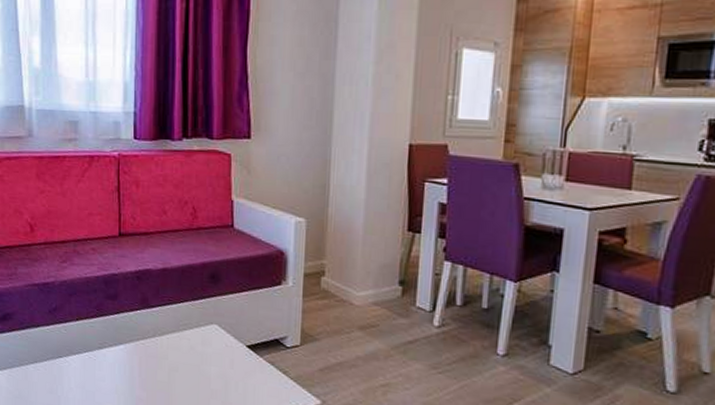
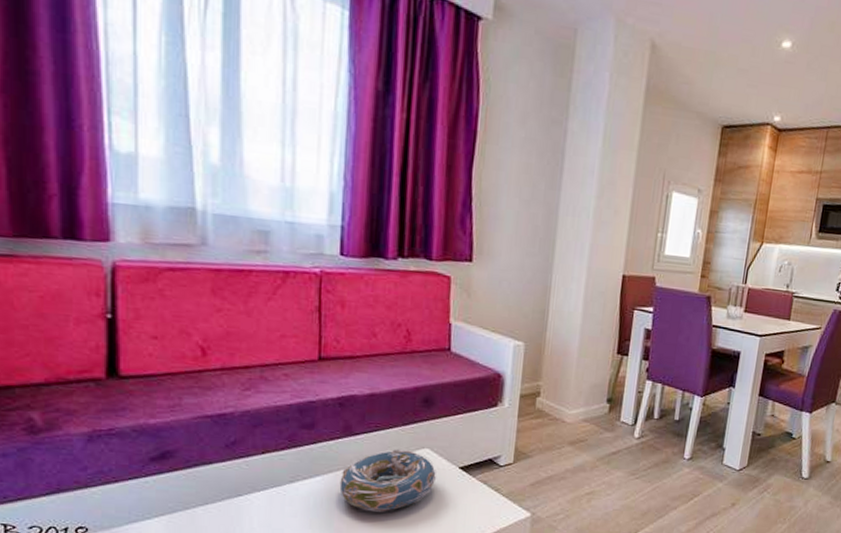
decorative bowl: none [139,323,226,385] -> present [339,449,437,512]

